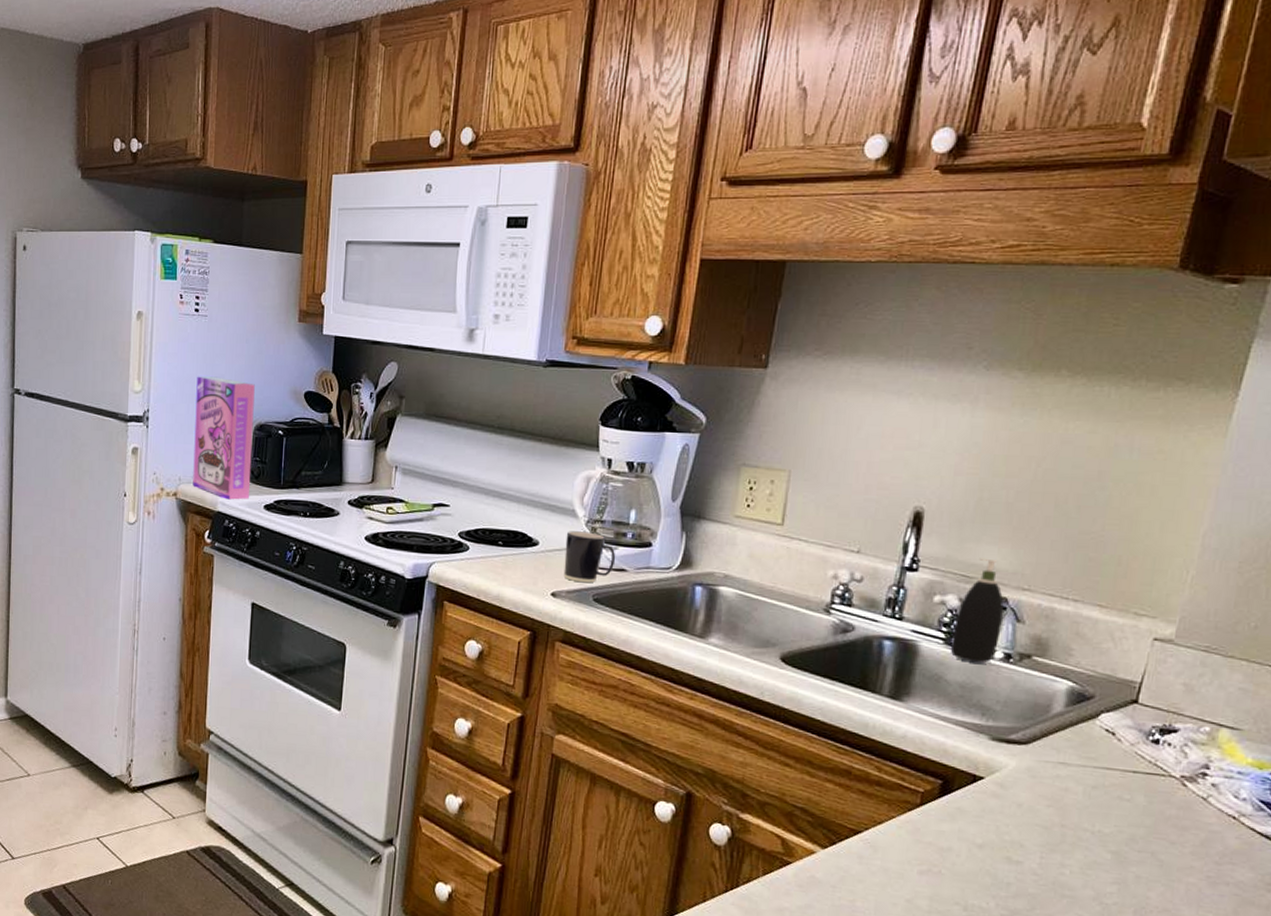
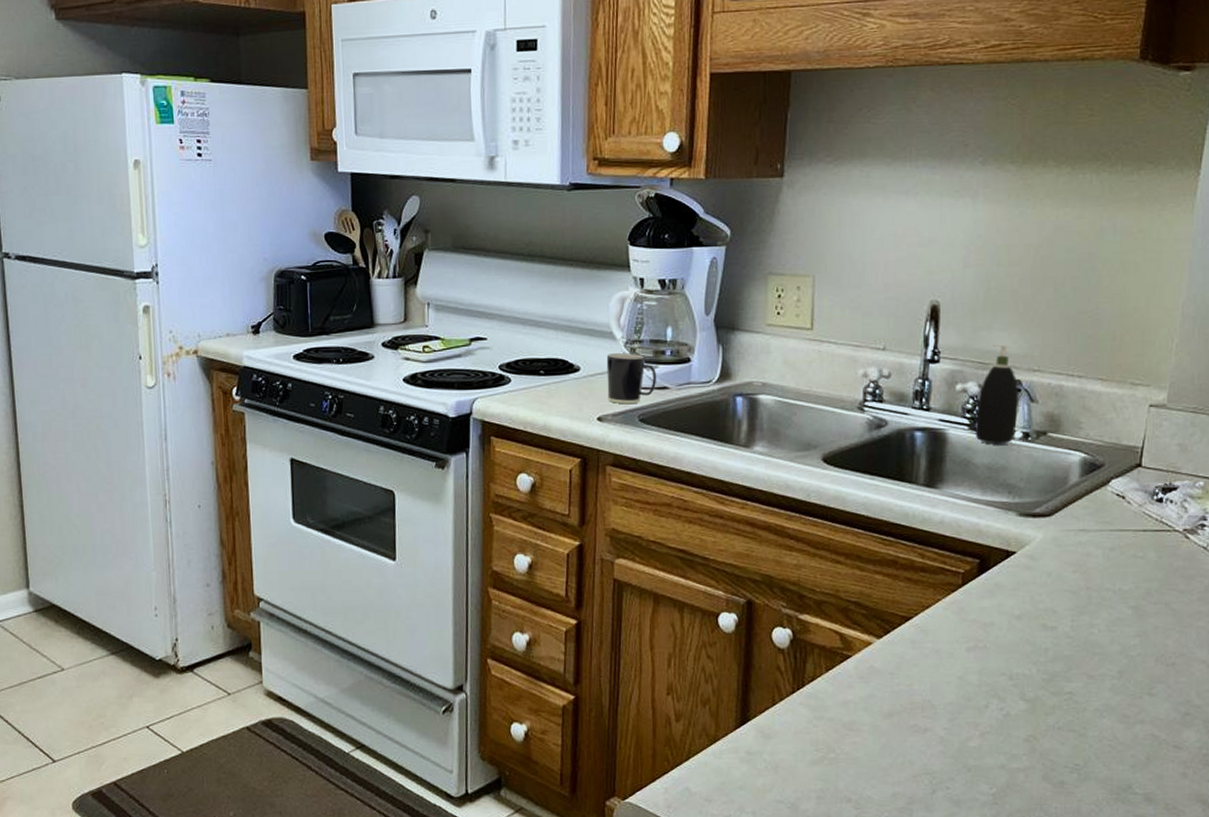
cereal box: present [193,376,255,500] -> none [207,224,277,353]

